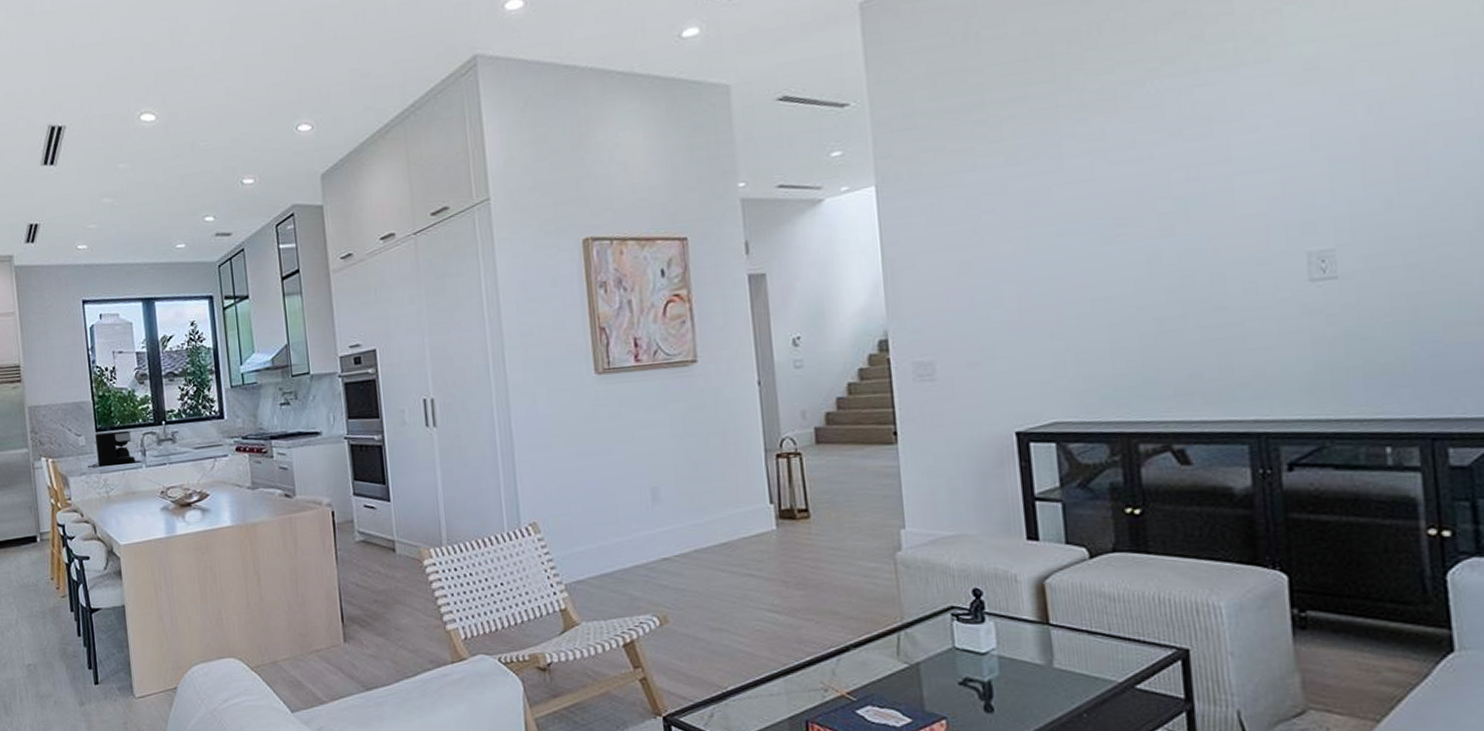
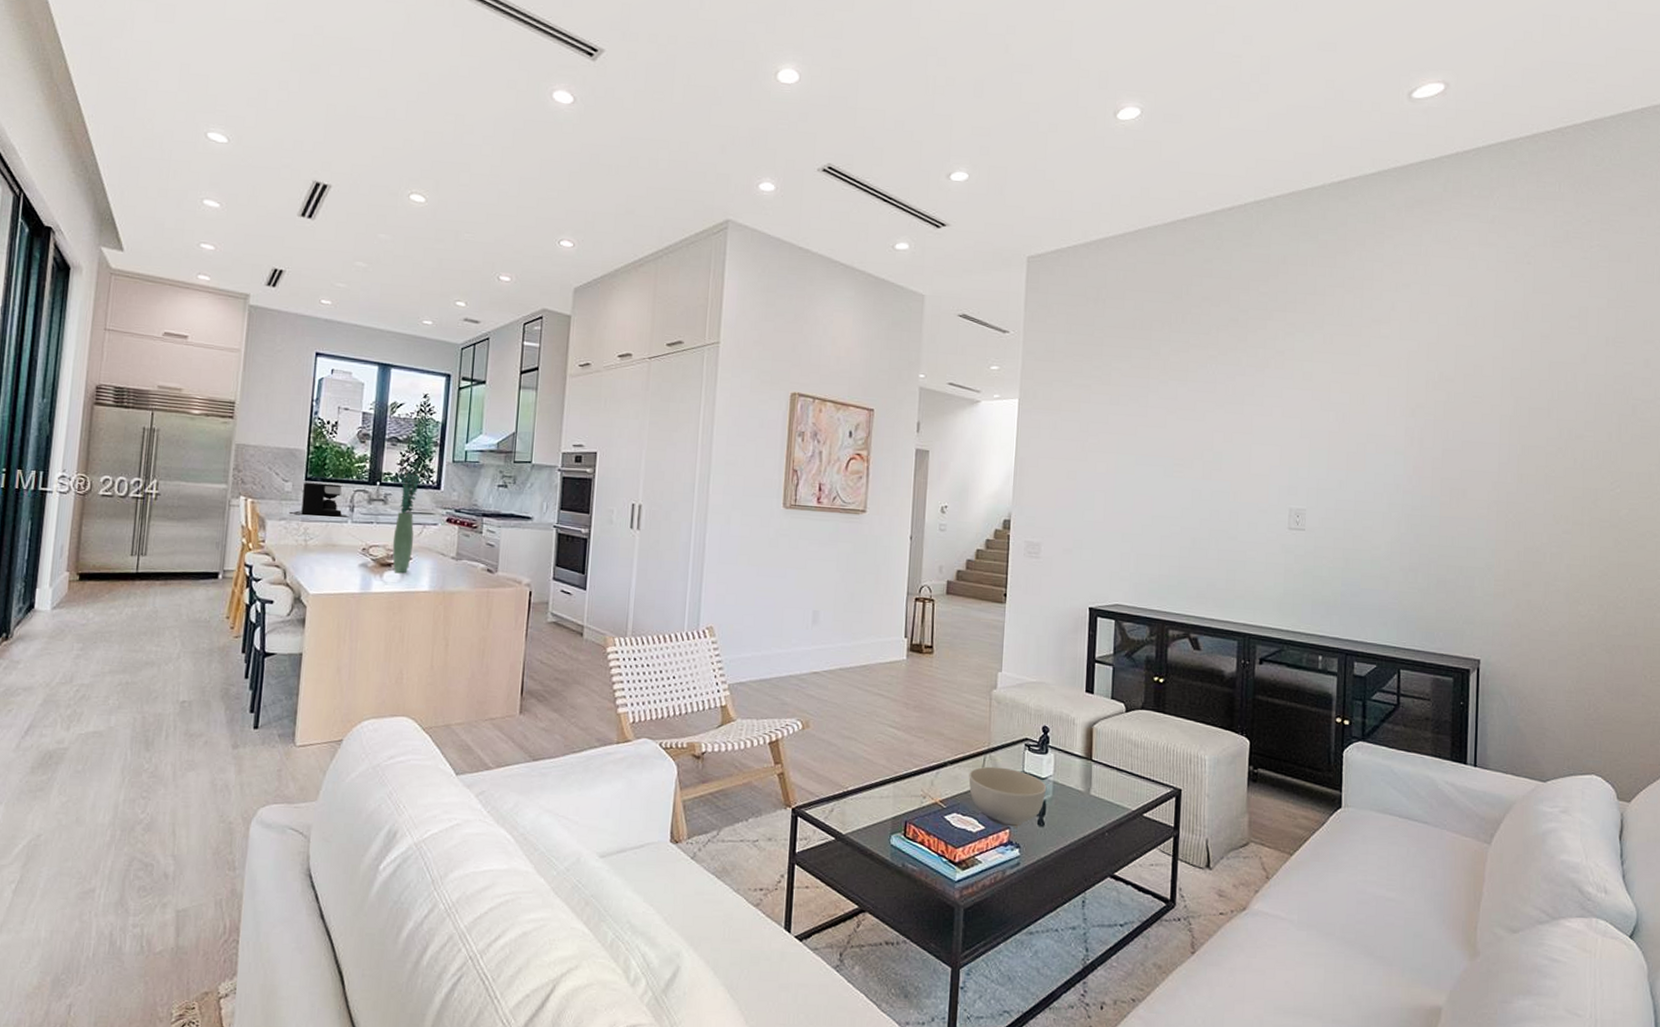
vase: none [184,403,209,512] -> present [392,469,421,574]
bowl: none [880,645,991,716] -> present [968,766,1047,827]

